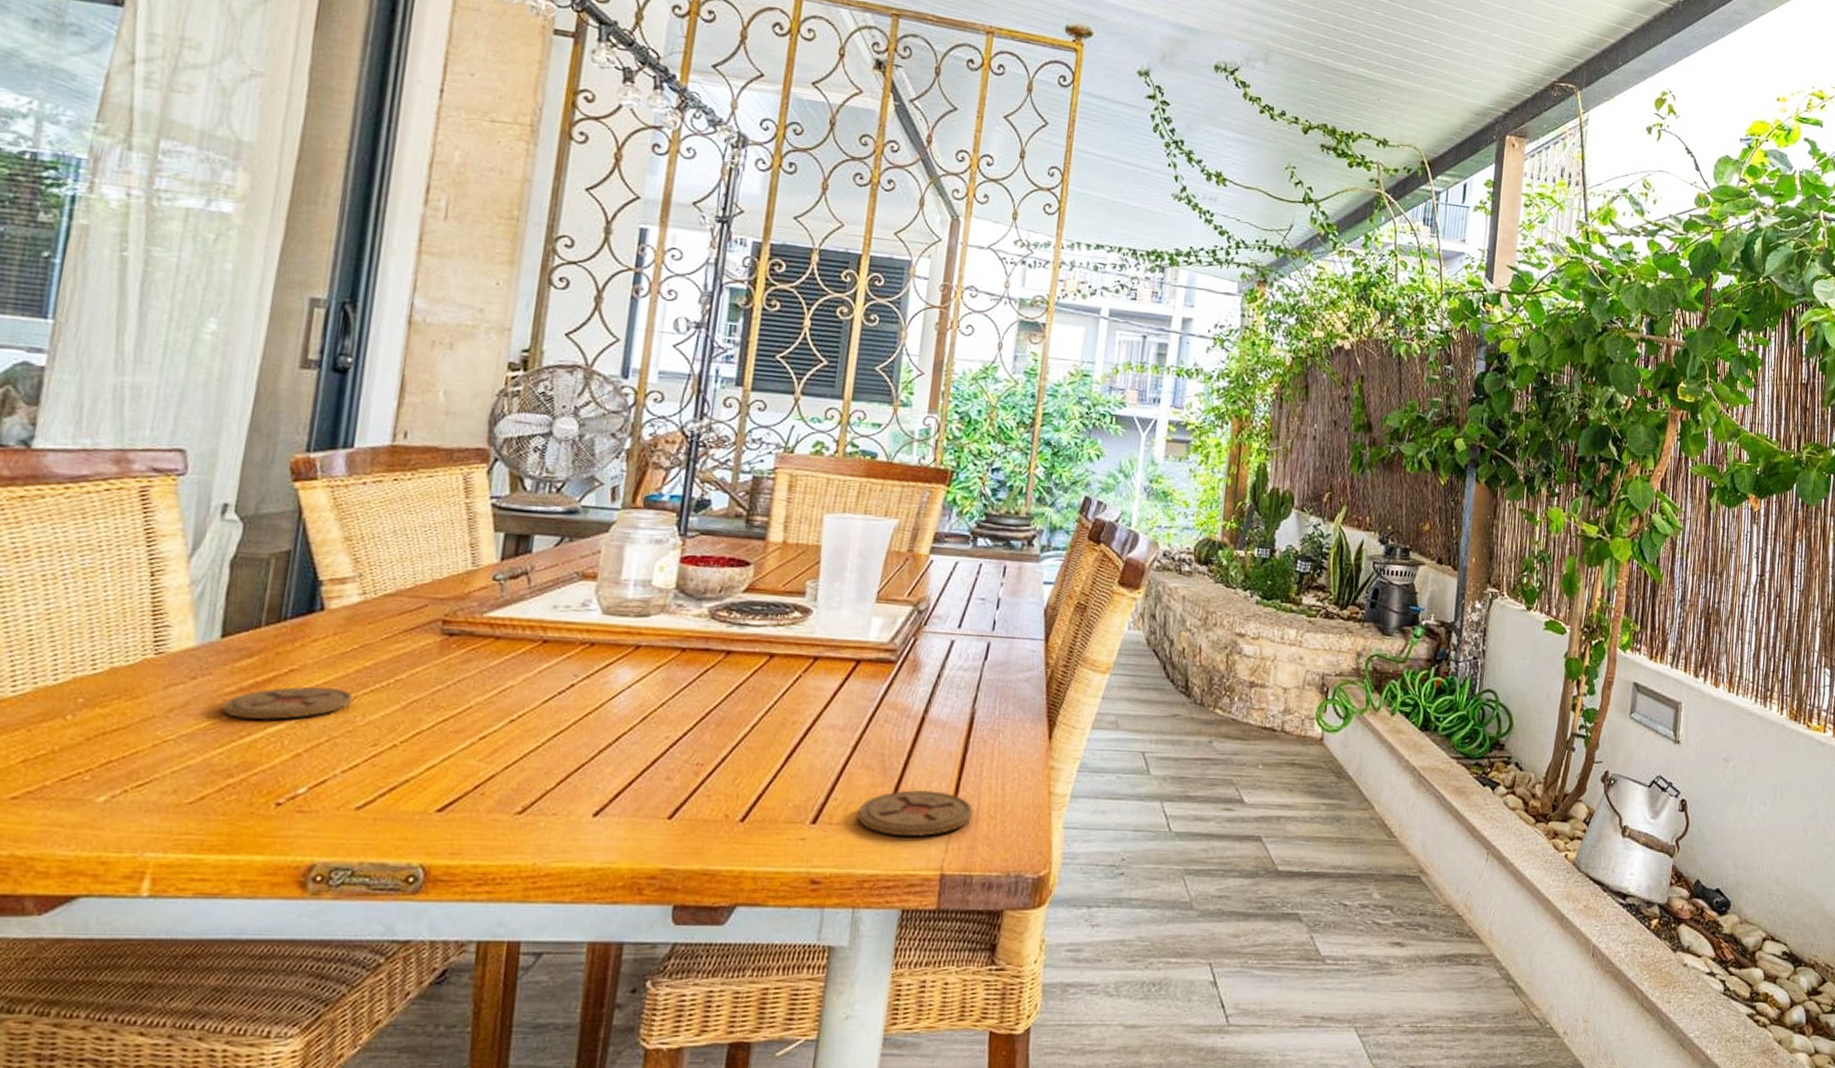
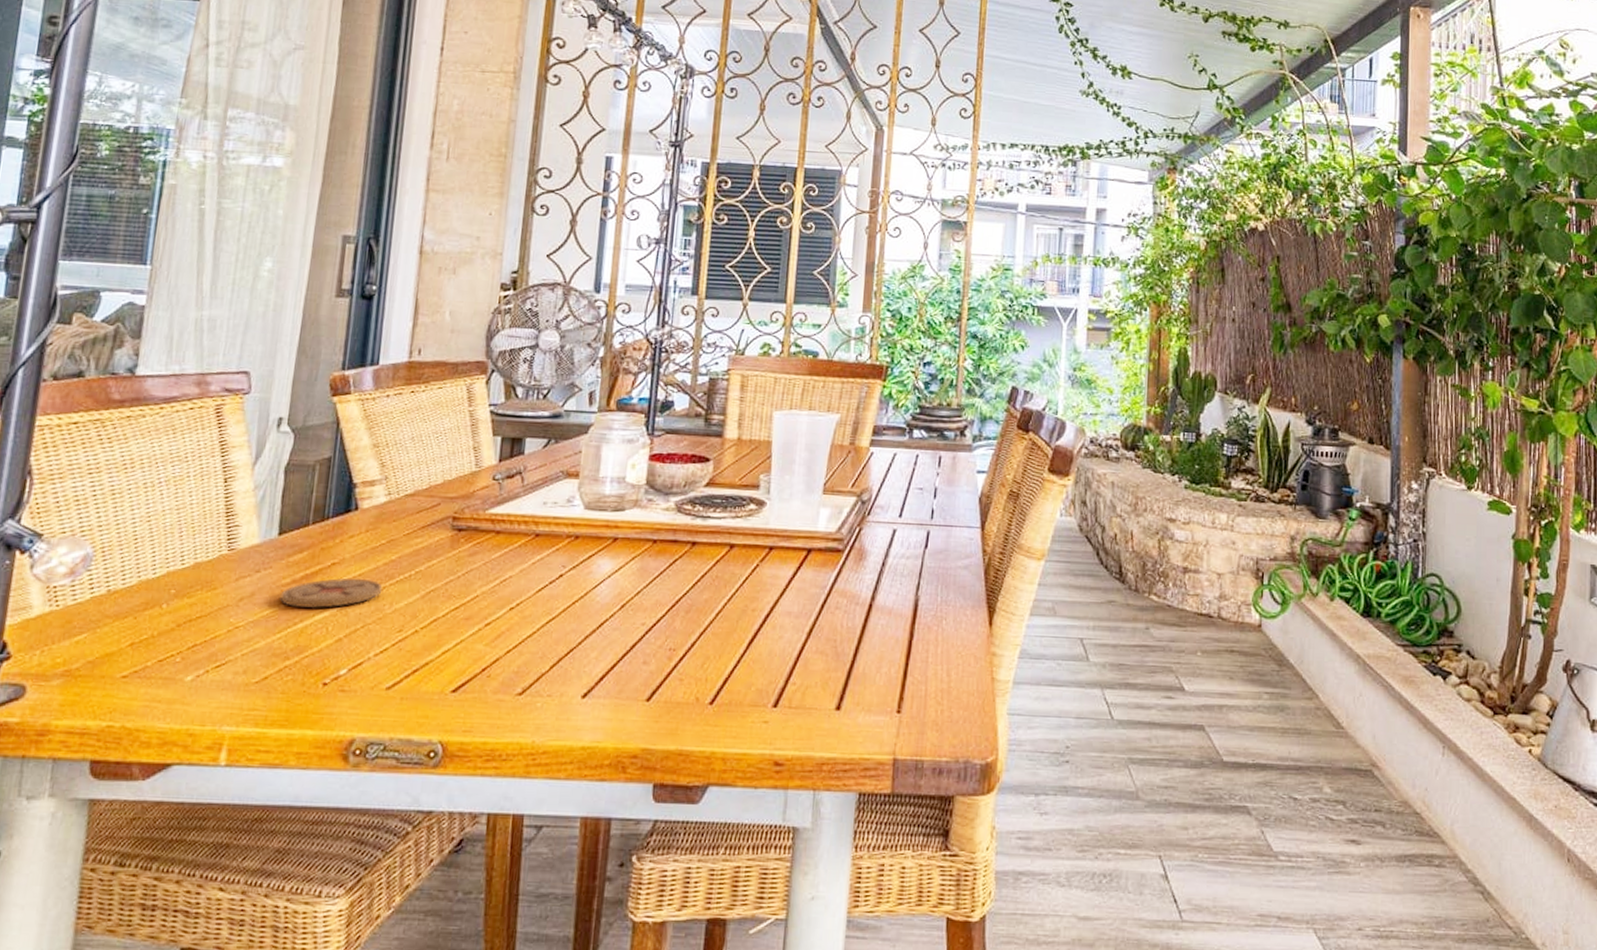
coaster: present [857,789,973,836] -> none [814,674,921,721]

